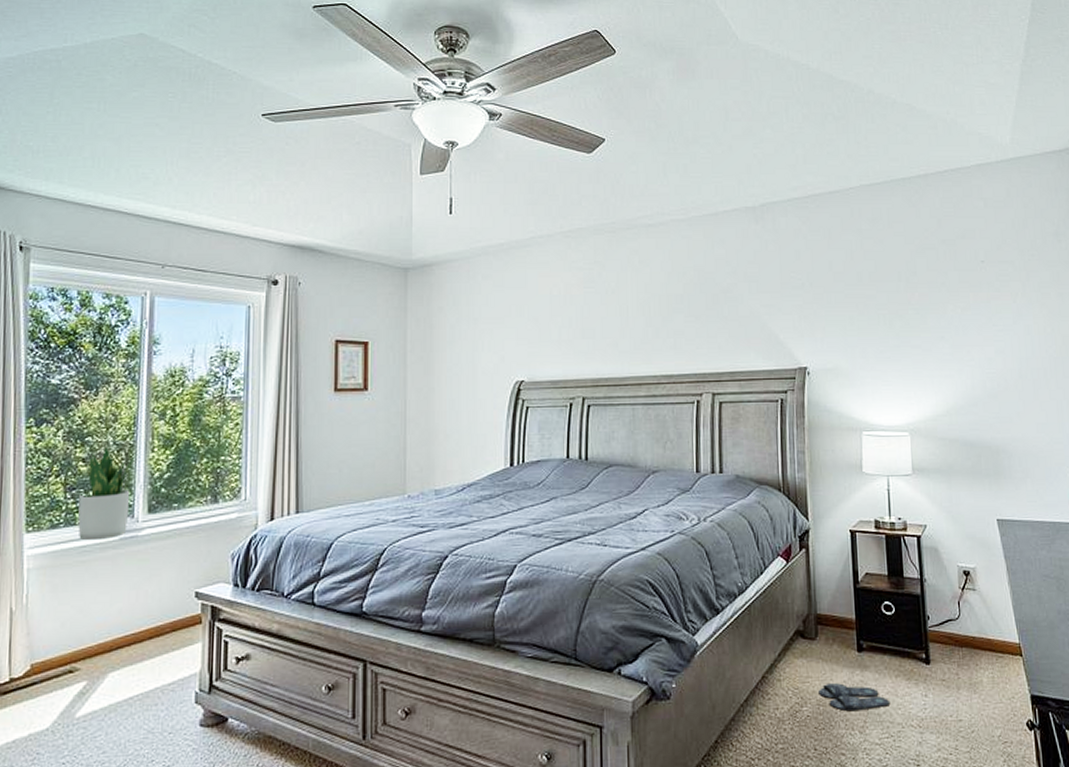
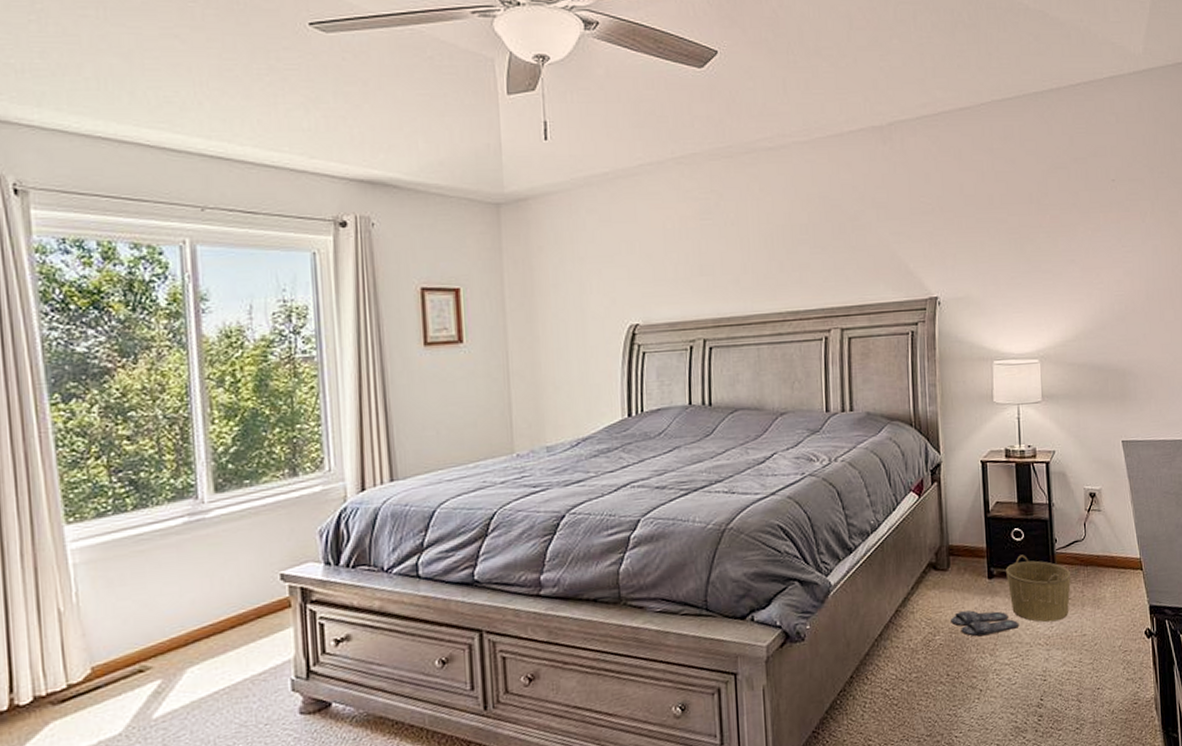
planter: present [78,449,137,541] -> none [128,423,194,529]
basket: none [876,630,945,704] -> present [1006,555,1071,623]

